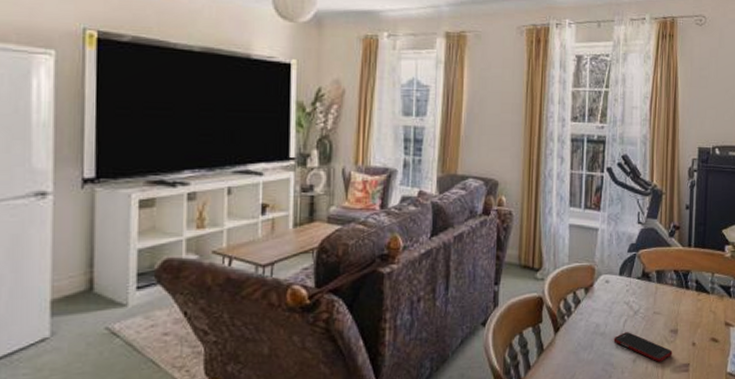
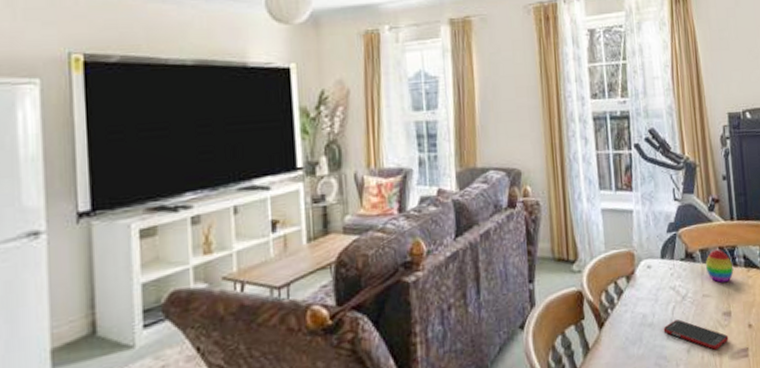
decorative egg: none [660,272,685,302] -> present [706,249,734,283]

